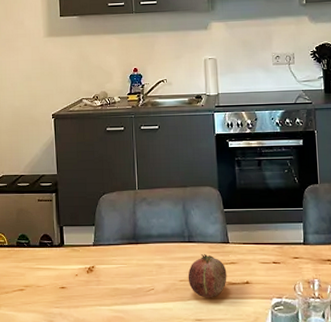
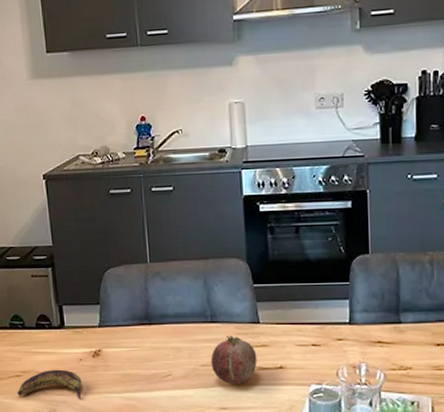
fruit: none [19,284,77,310] -> present [17,369,82,398]

